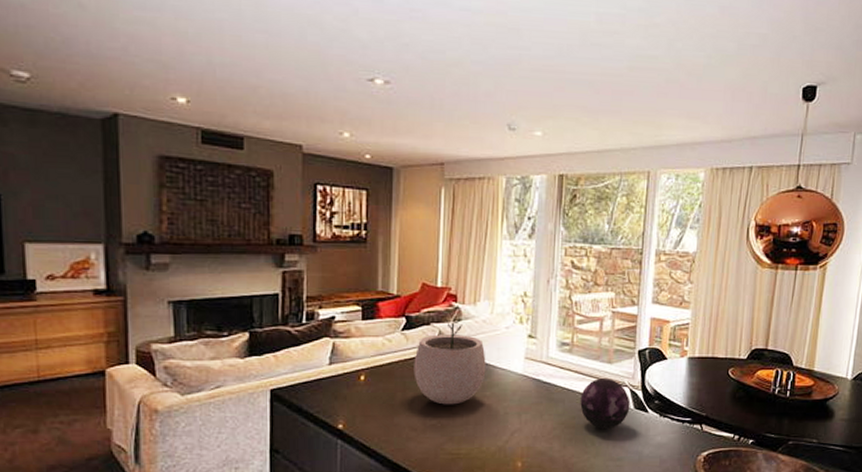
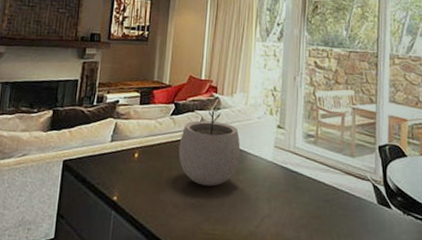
decorative orb: present [580,379,630,429] -> none [325,171,373,223]

